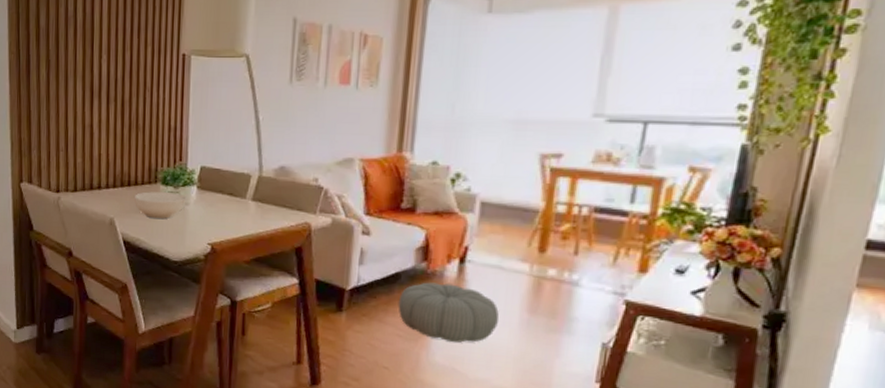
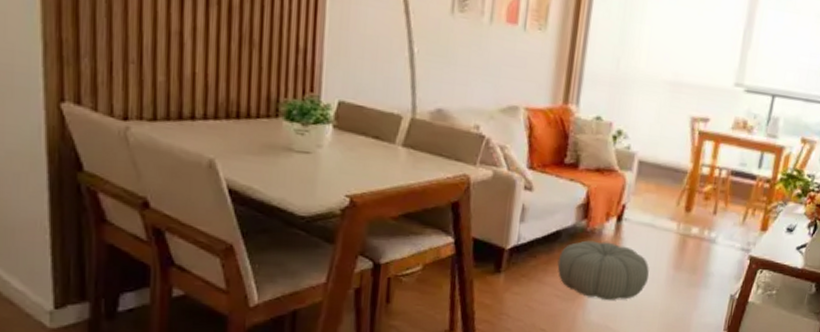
bowl: present [134,192,186,219] -> none [244,127,319,164]

